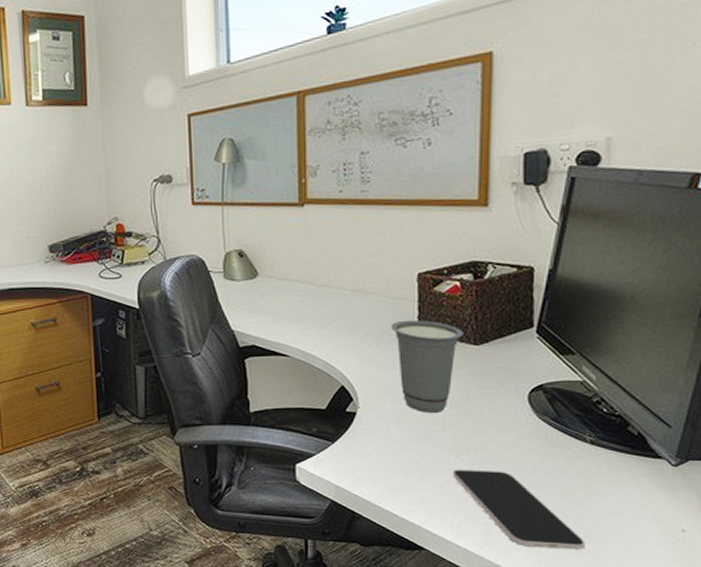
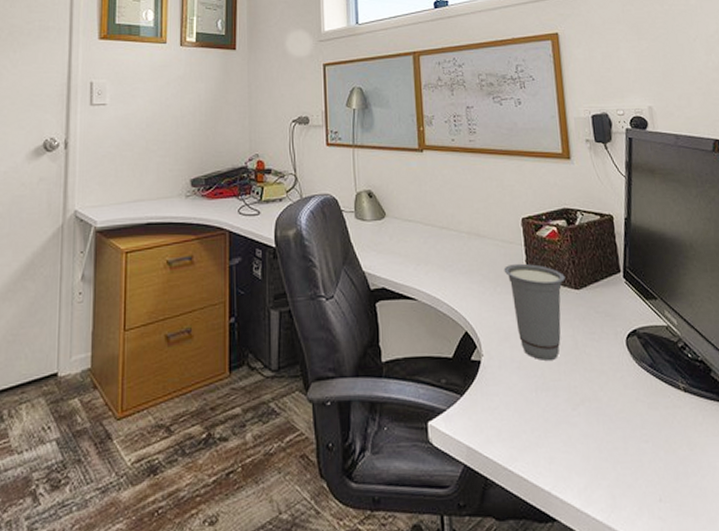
smartphone: present [452,469,586,549] -> none [572,422,699,513]

